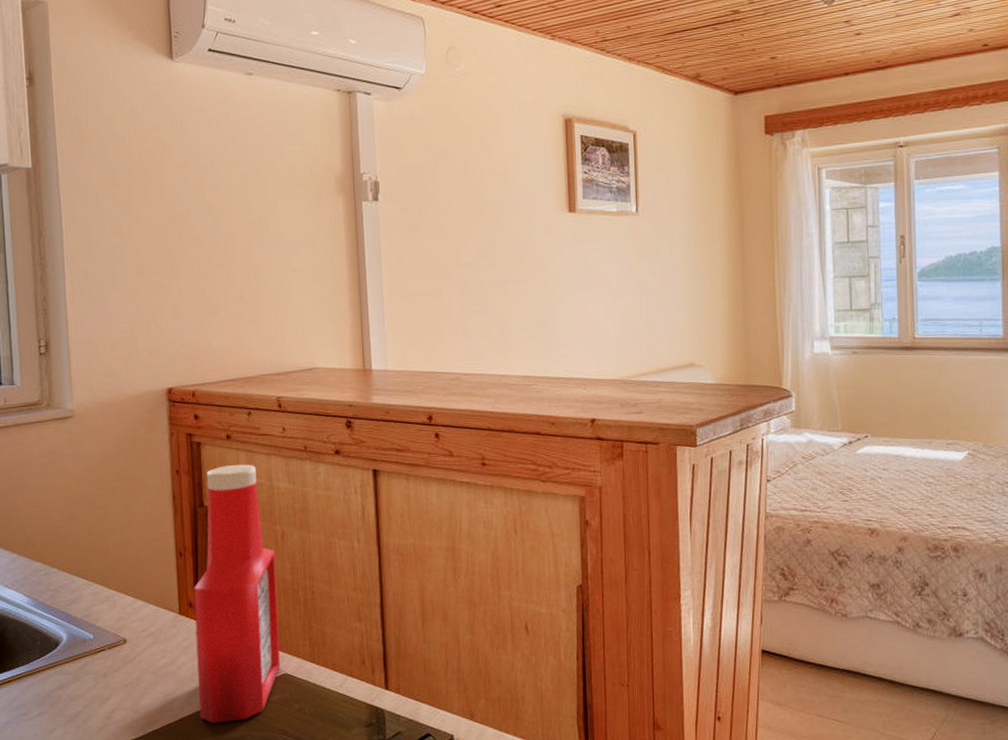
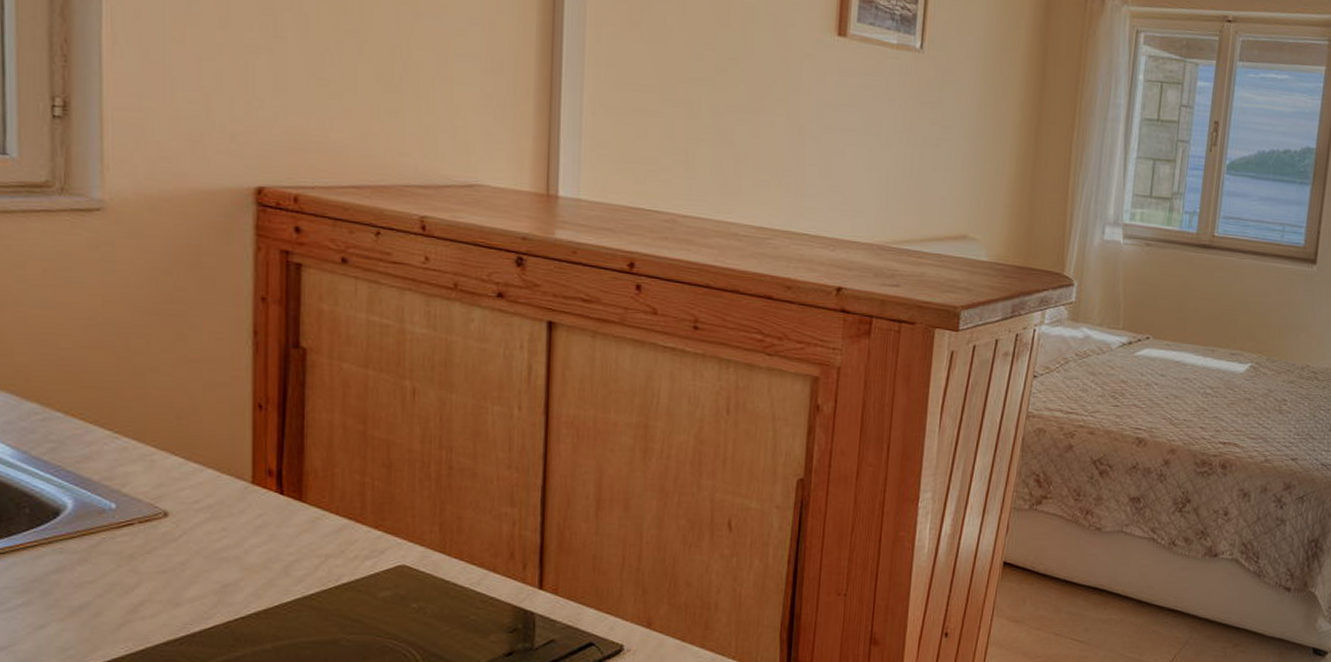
ketchup bottle: present [193,464,280,723] -> none [273,297,400,623]

